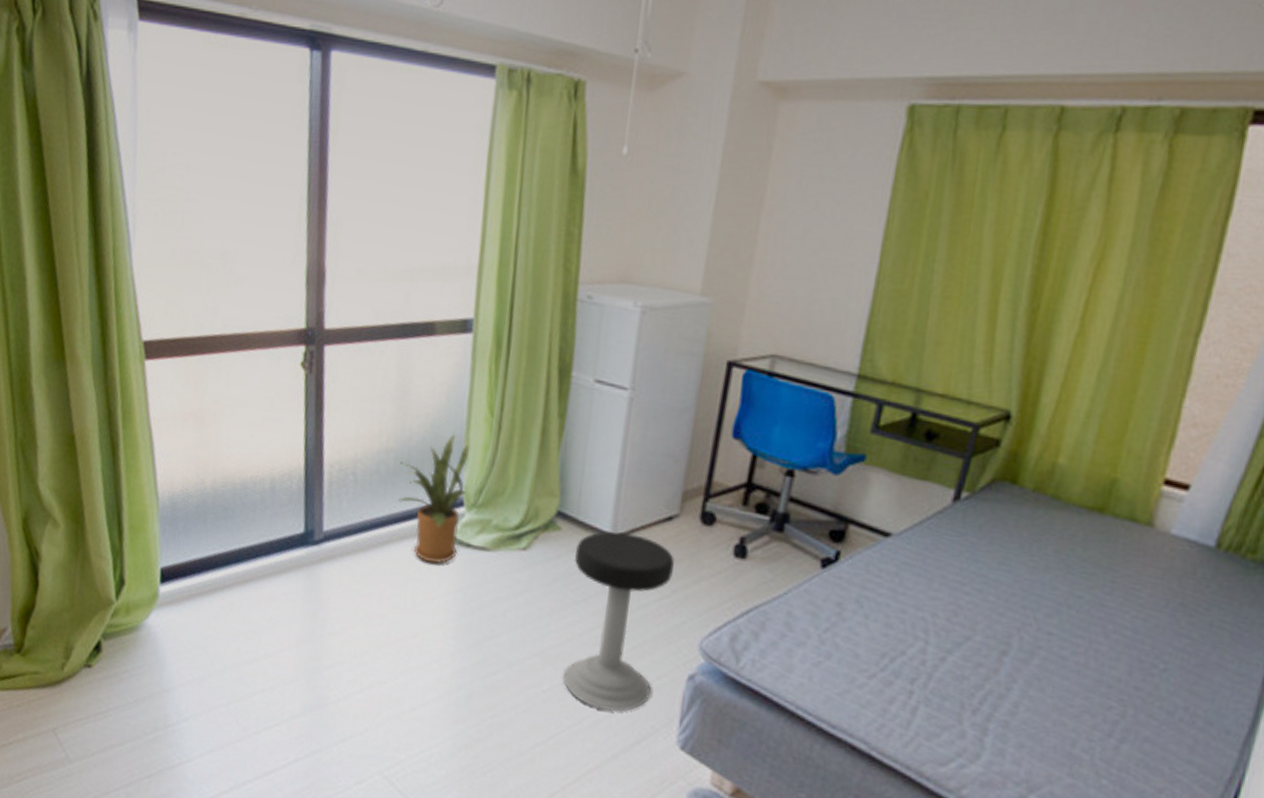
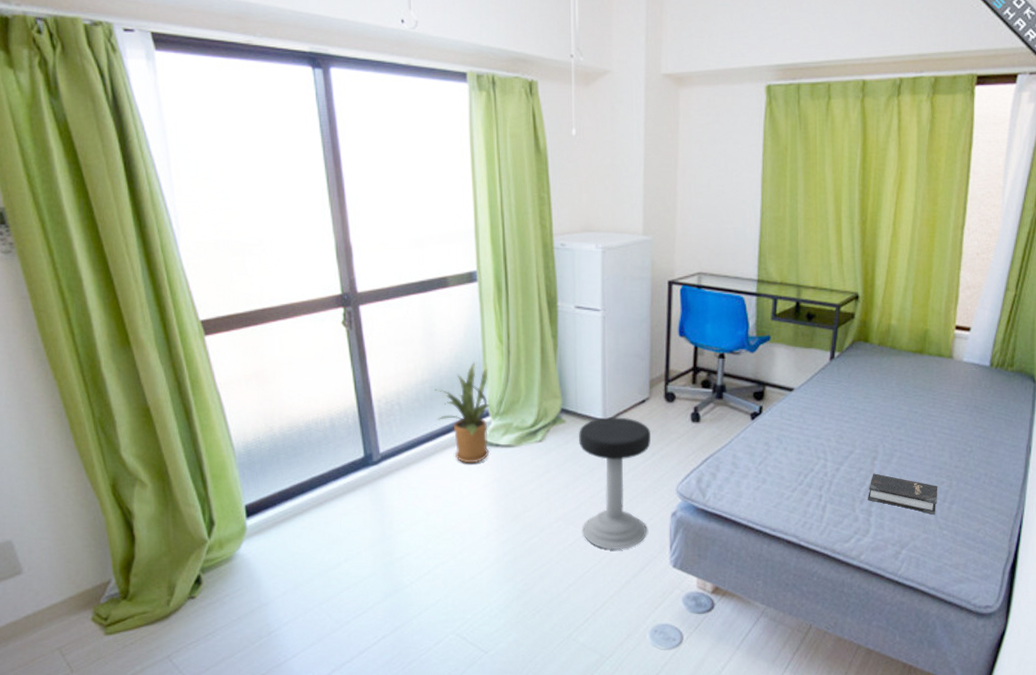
hardback book: none [985,674,1102,753] -> present [868,473,938,515]

